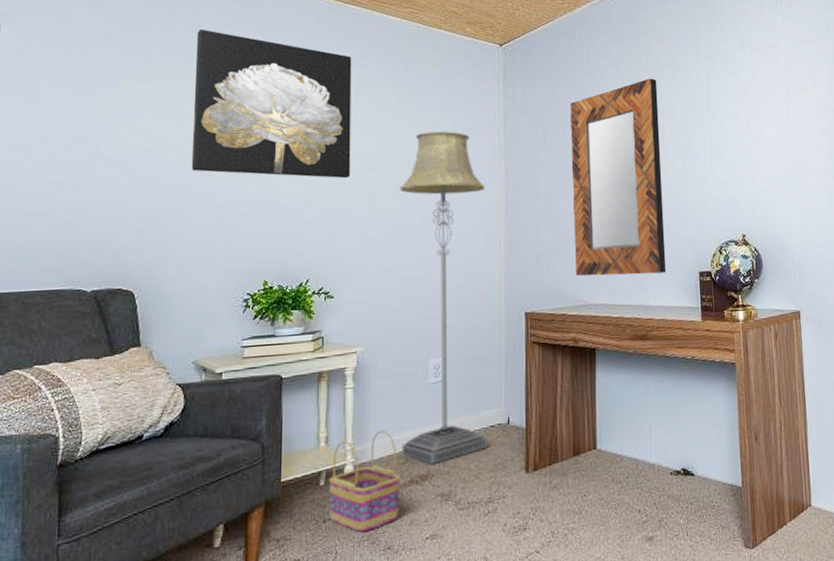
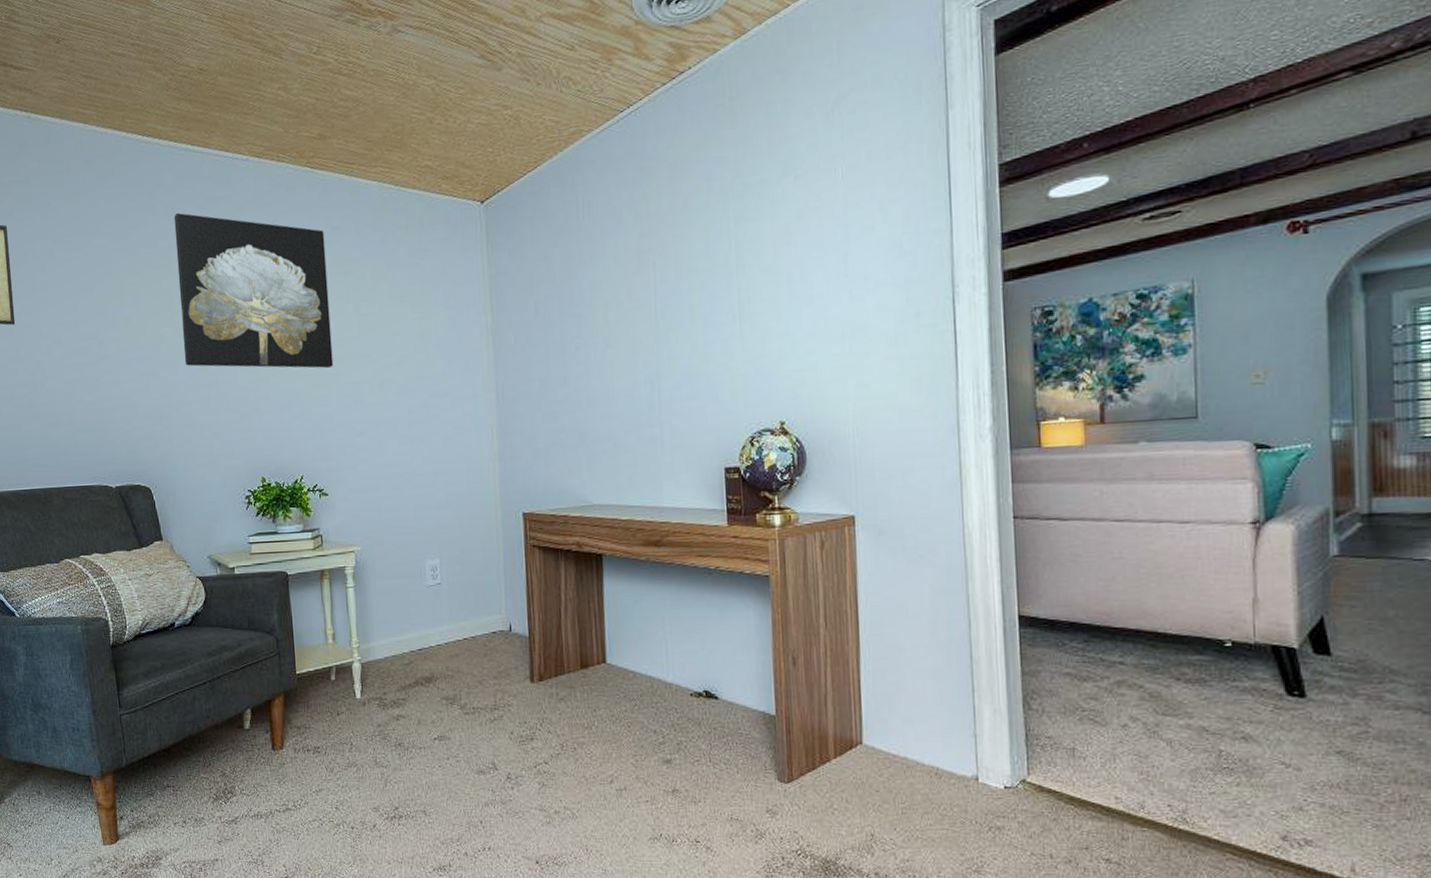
basket: present [328,430,400,533] -> none [339,631,407,728]
floor lamp: present [400,131,488,465] -> none [383,309,491,668]
home mirror: present [570,78,667,276] -> none [565,228,684,473]

